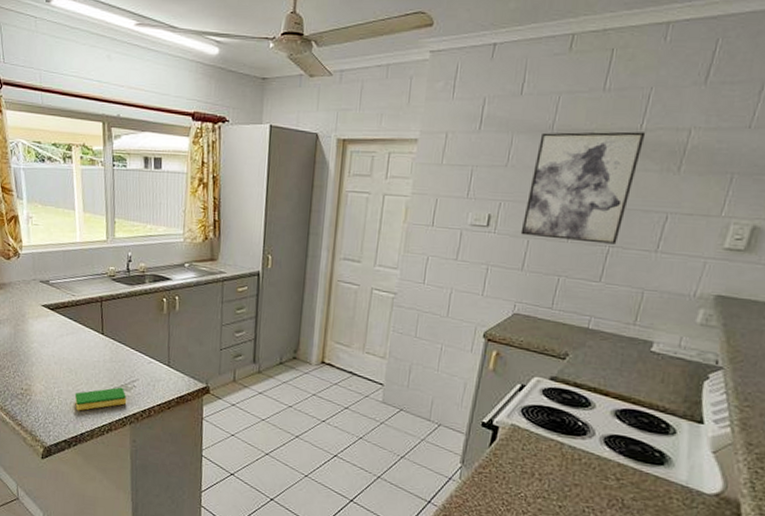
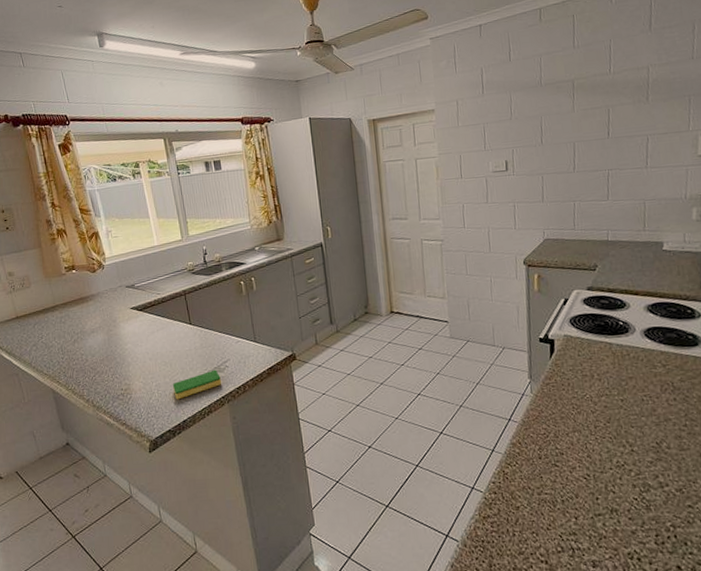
wall art: present [520,131,646,245] -> none [533,75,615,173]

